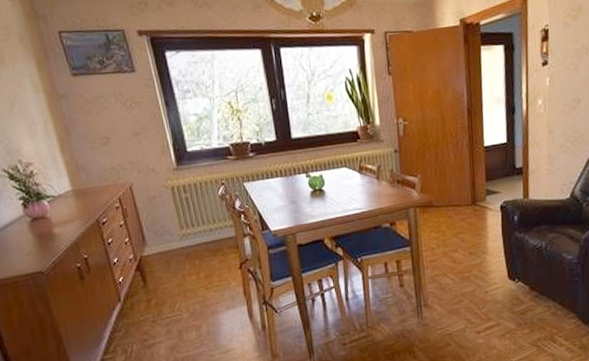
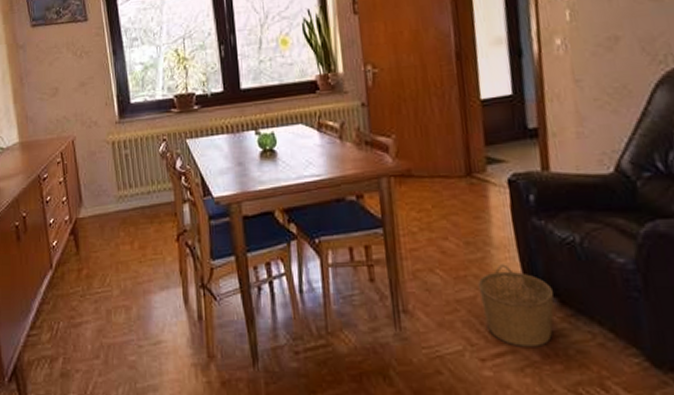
basket: none [477,266,527,321] -> present [478,264,555,347]

